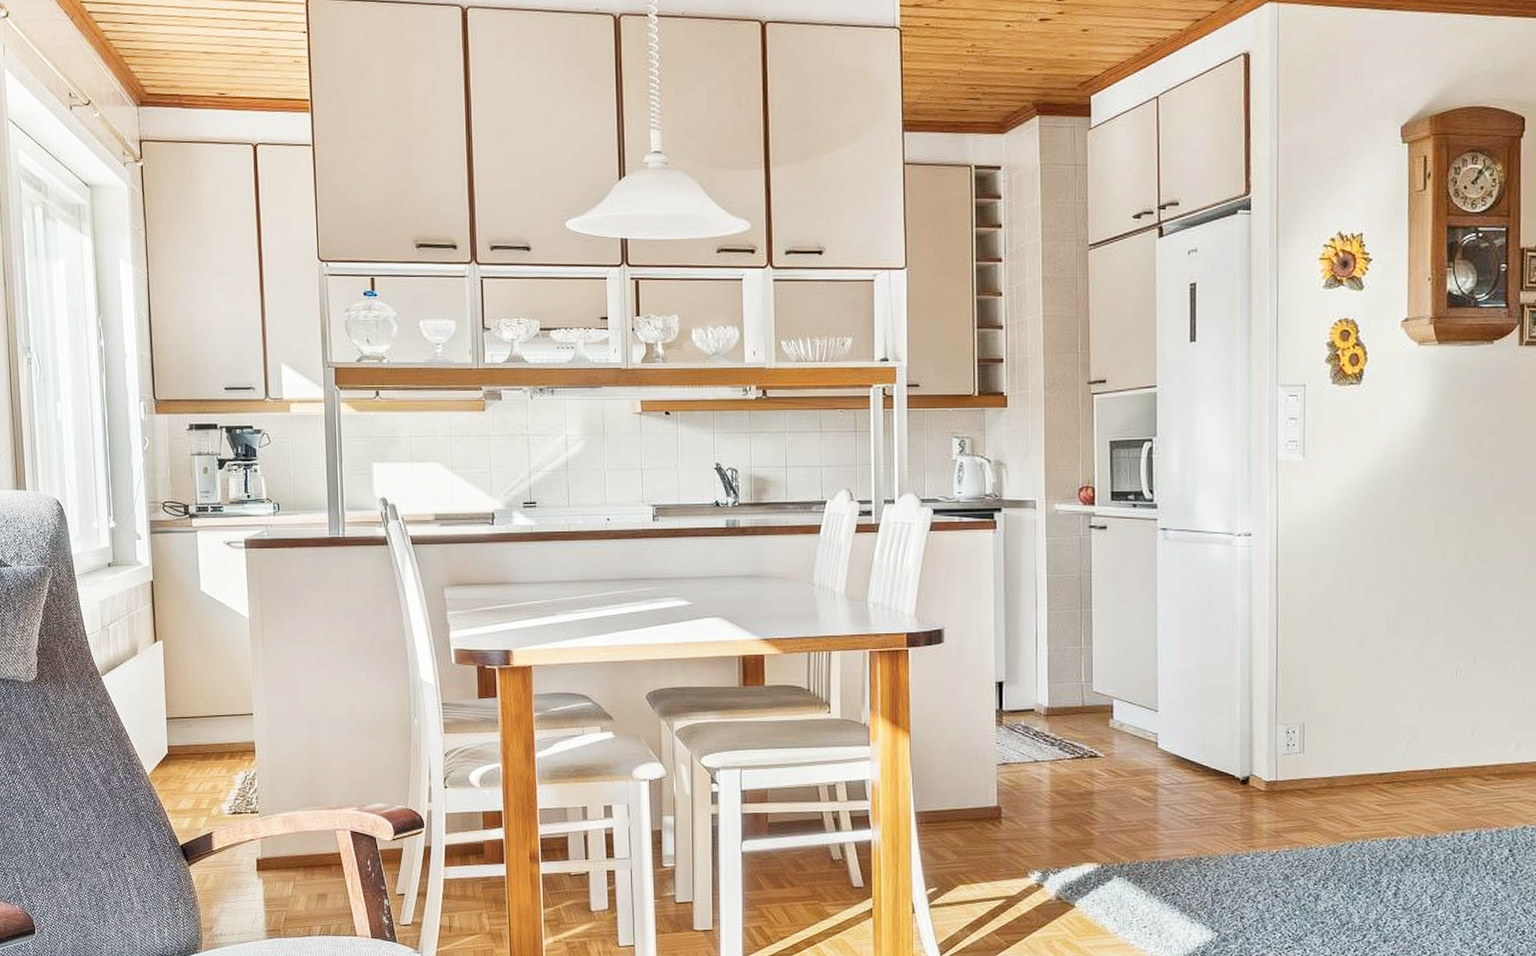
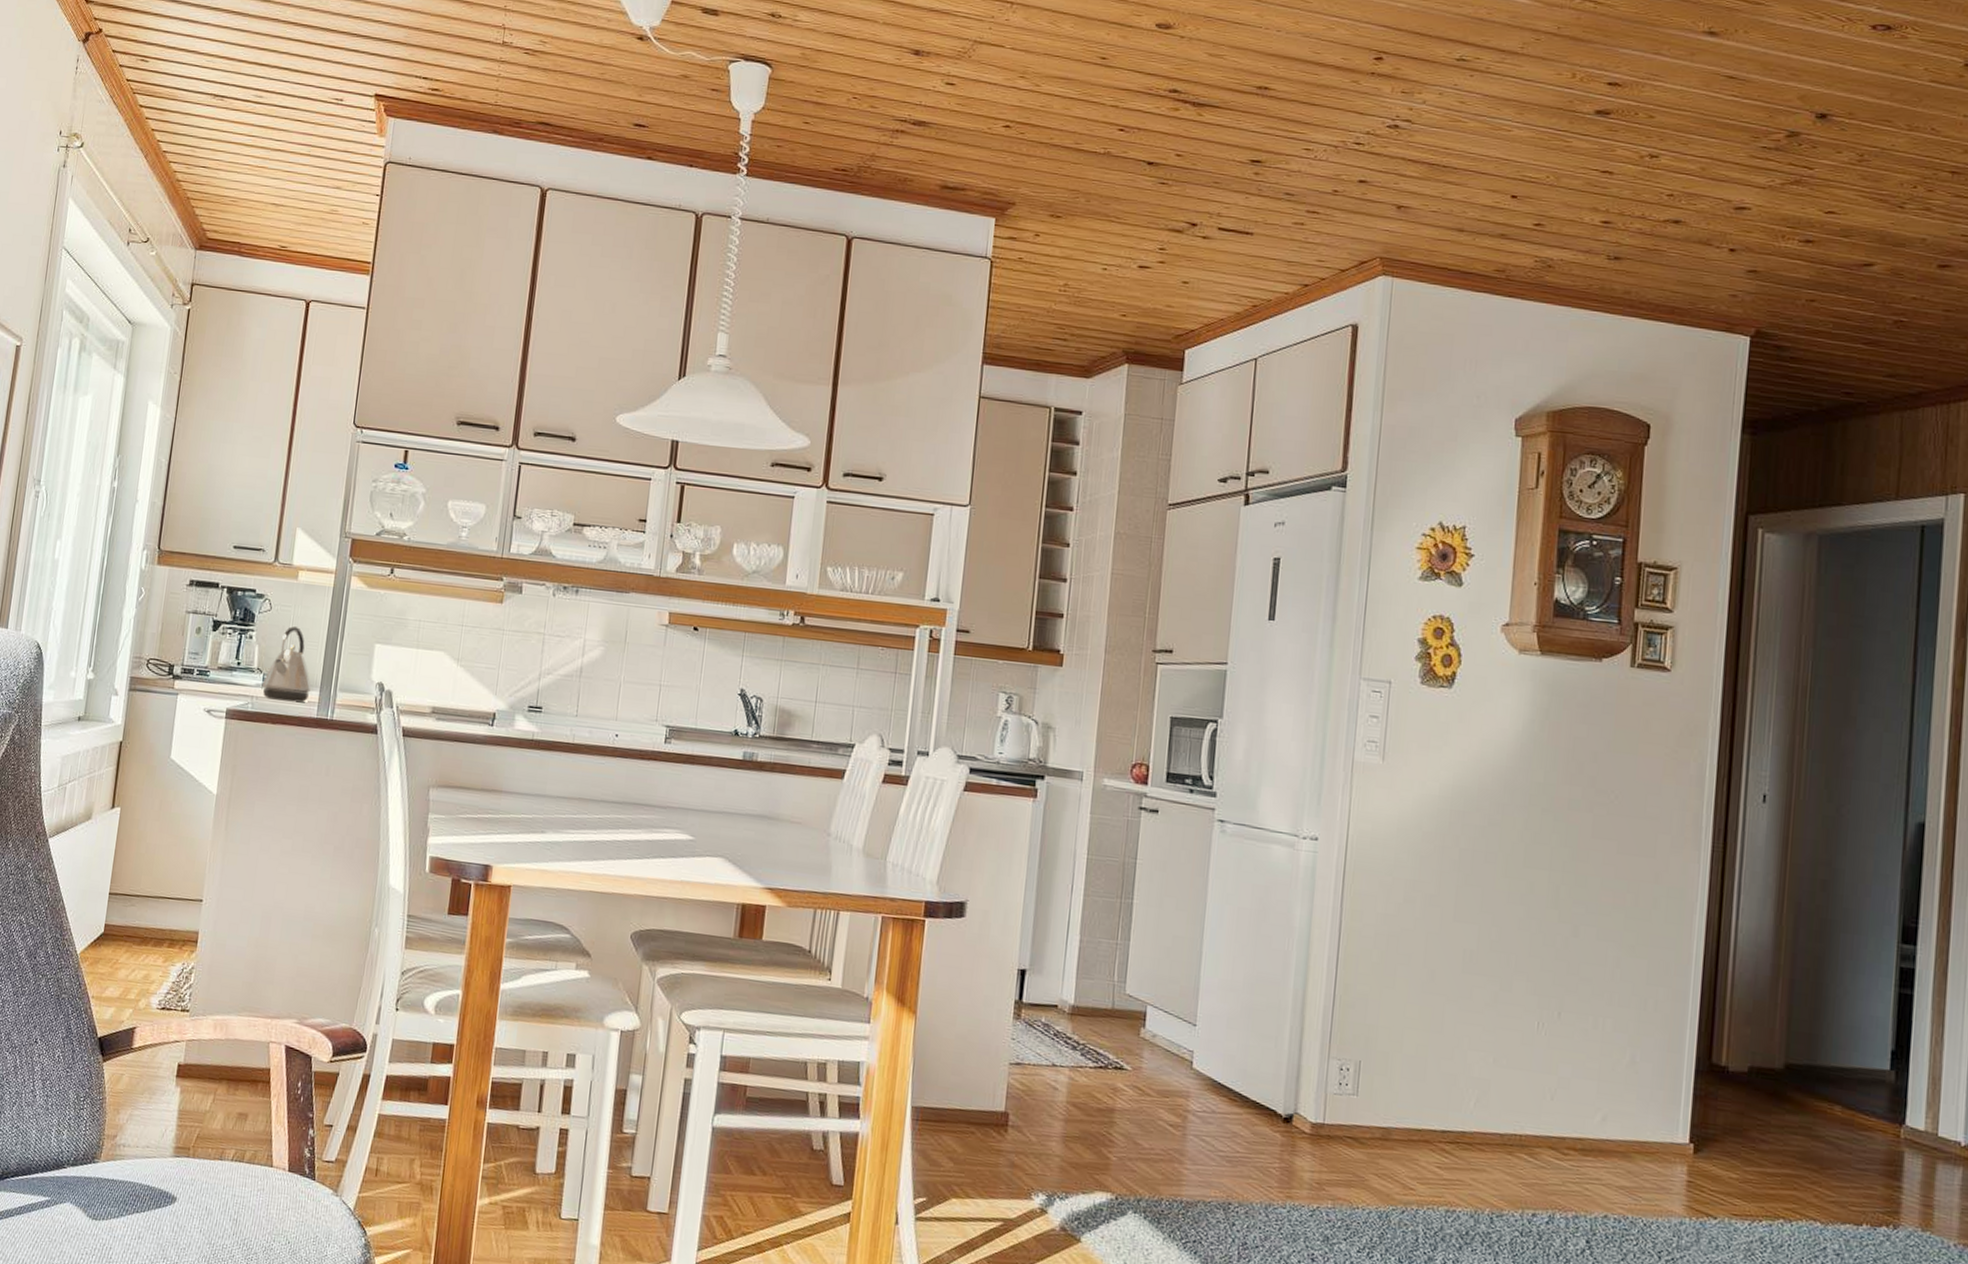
kettle: none [273,456,321,525] -> present [262,626,312,703]

